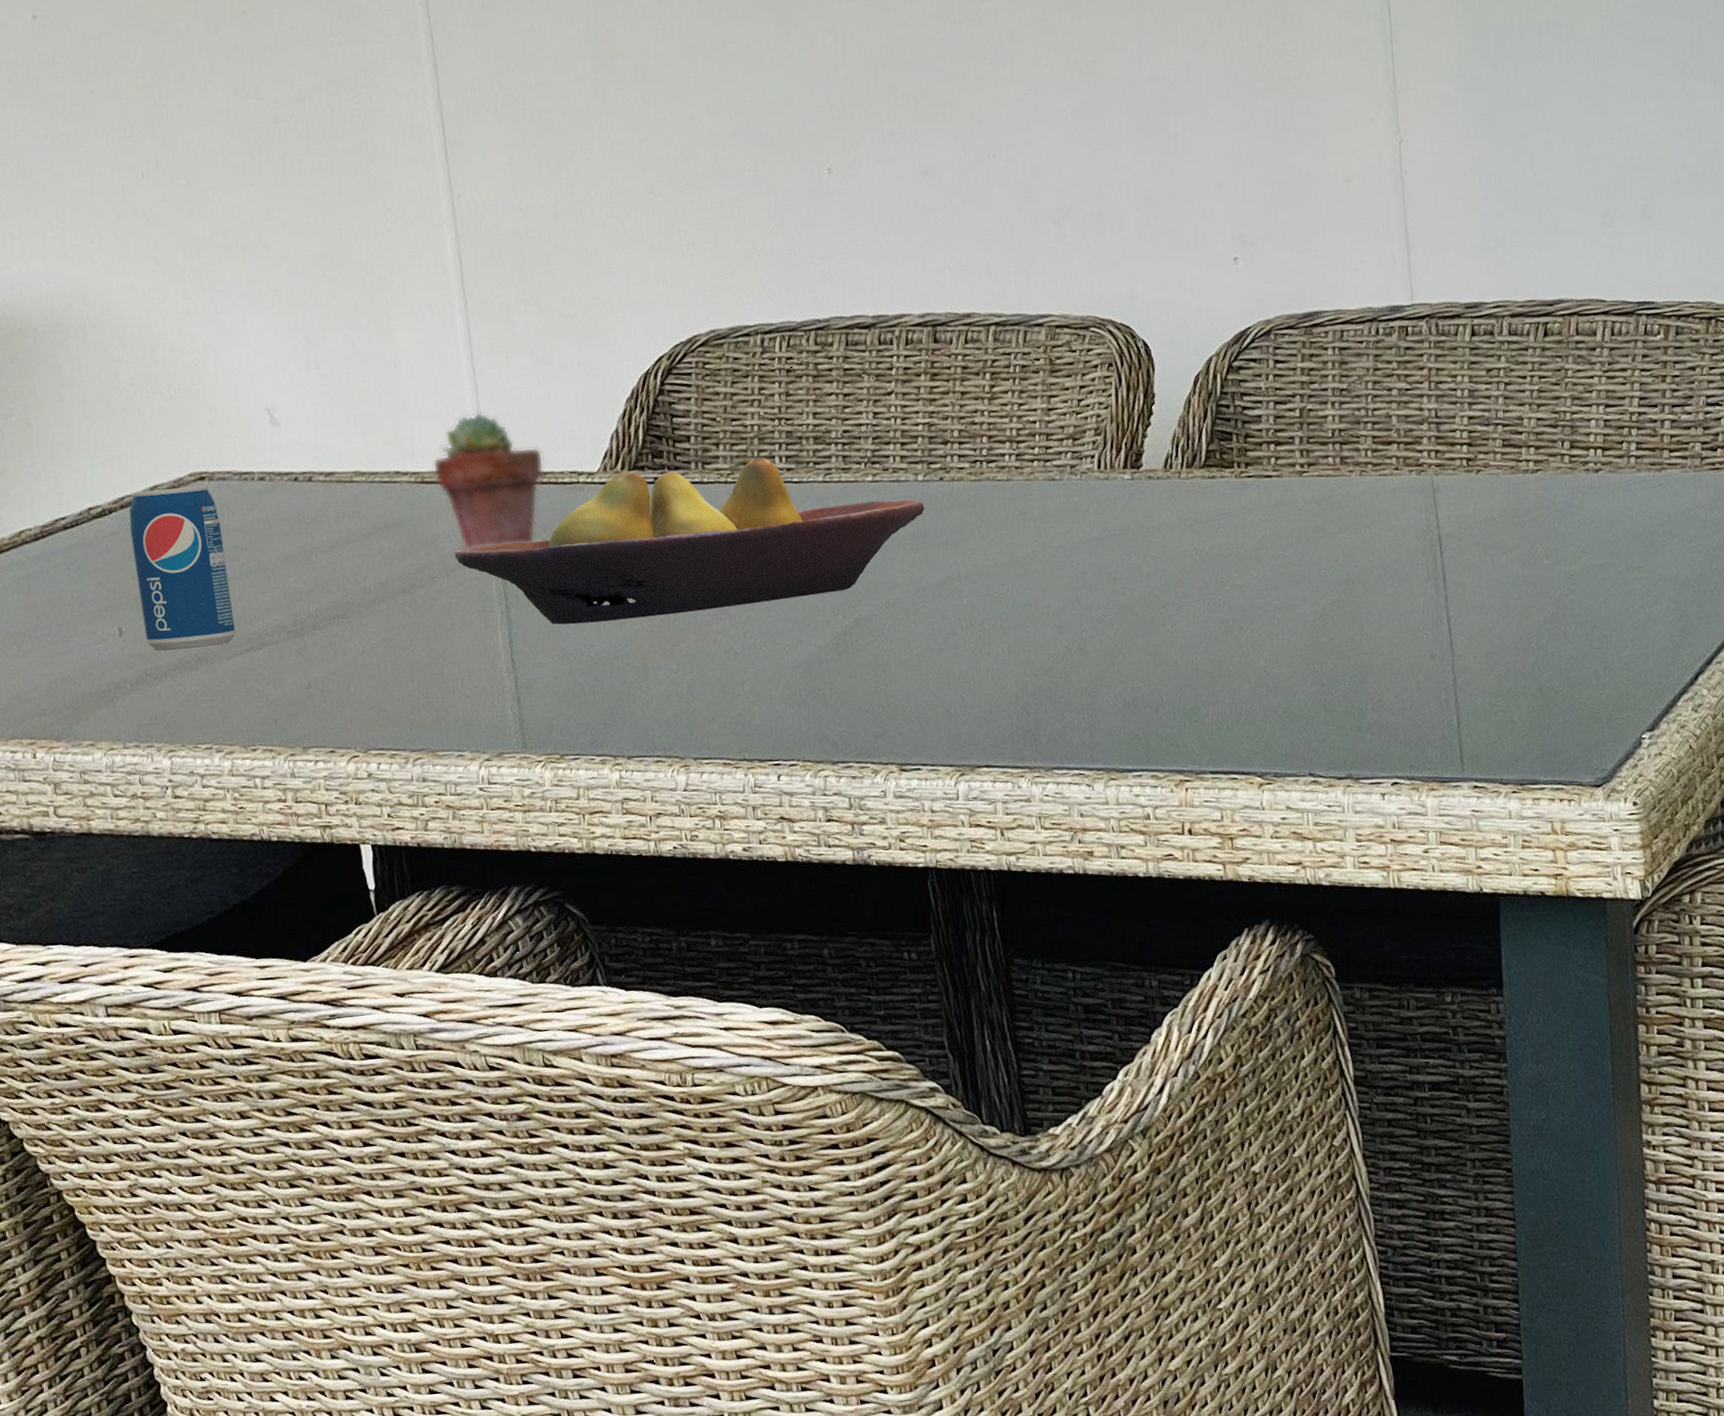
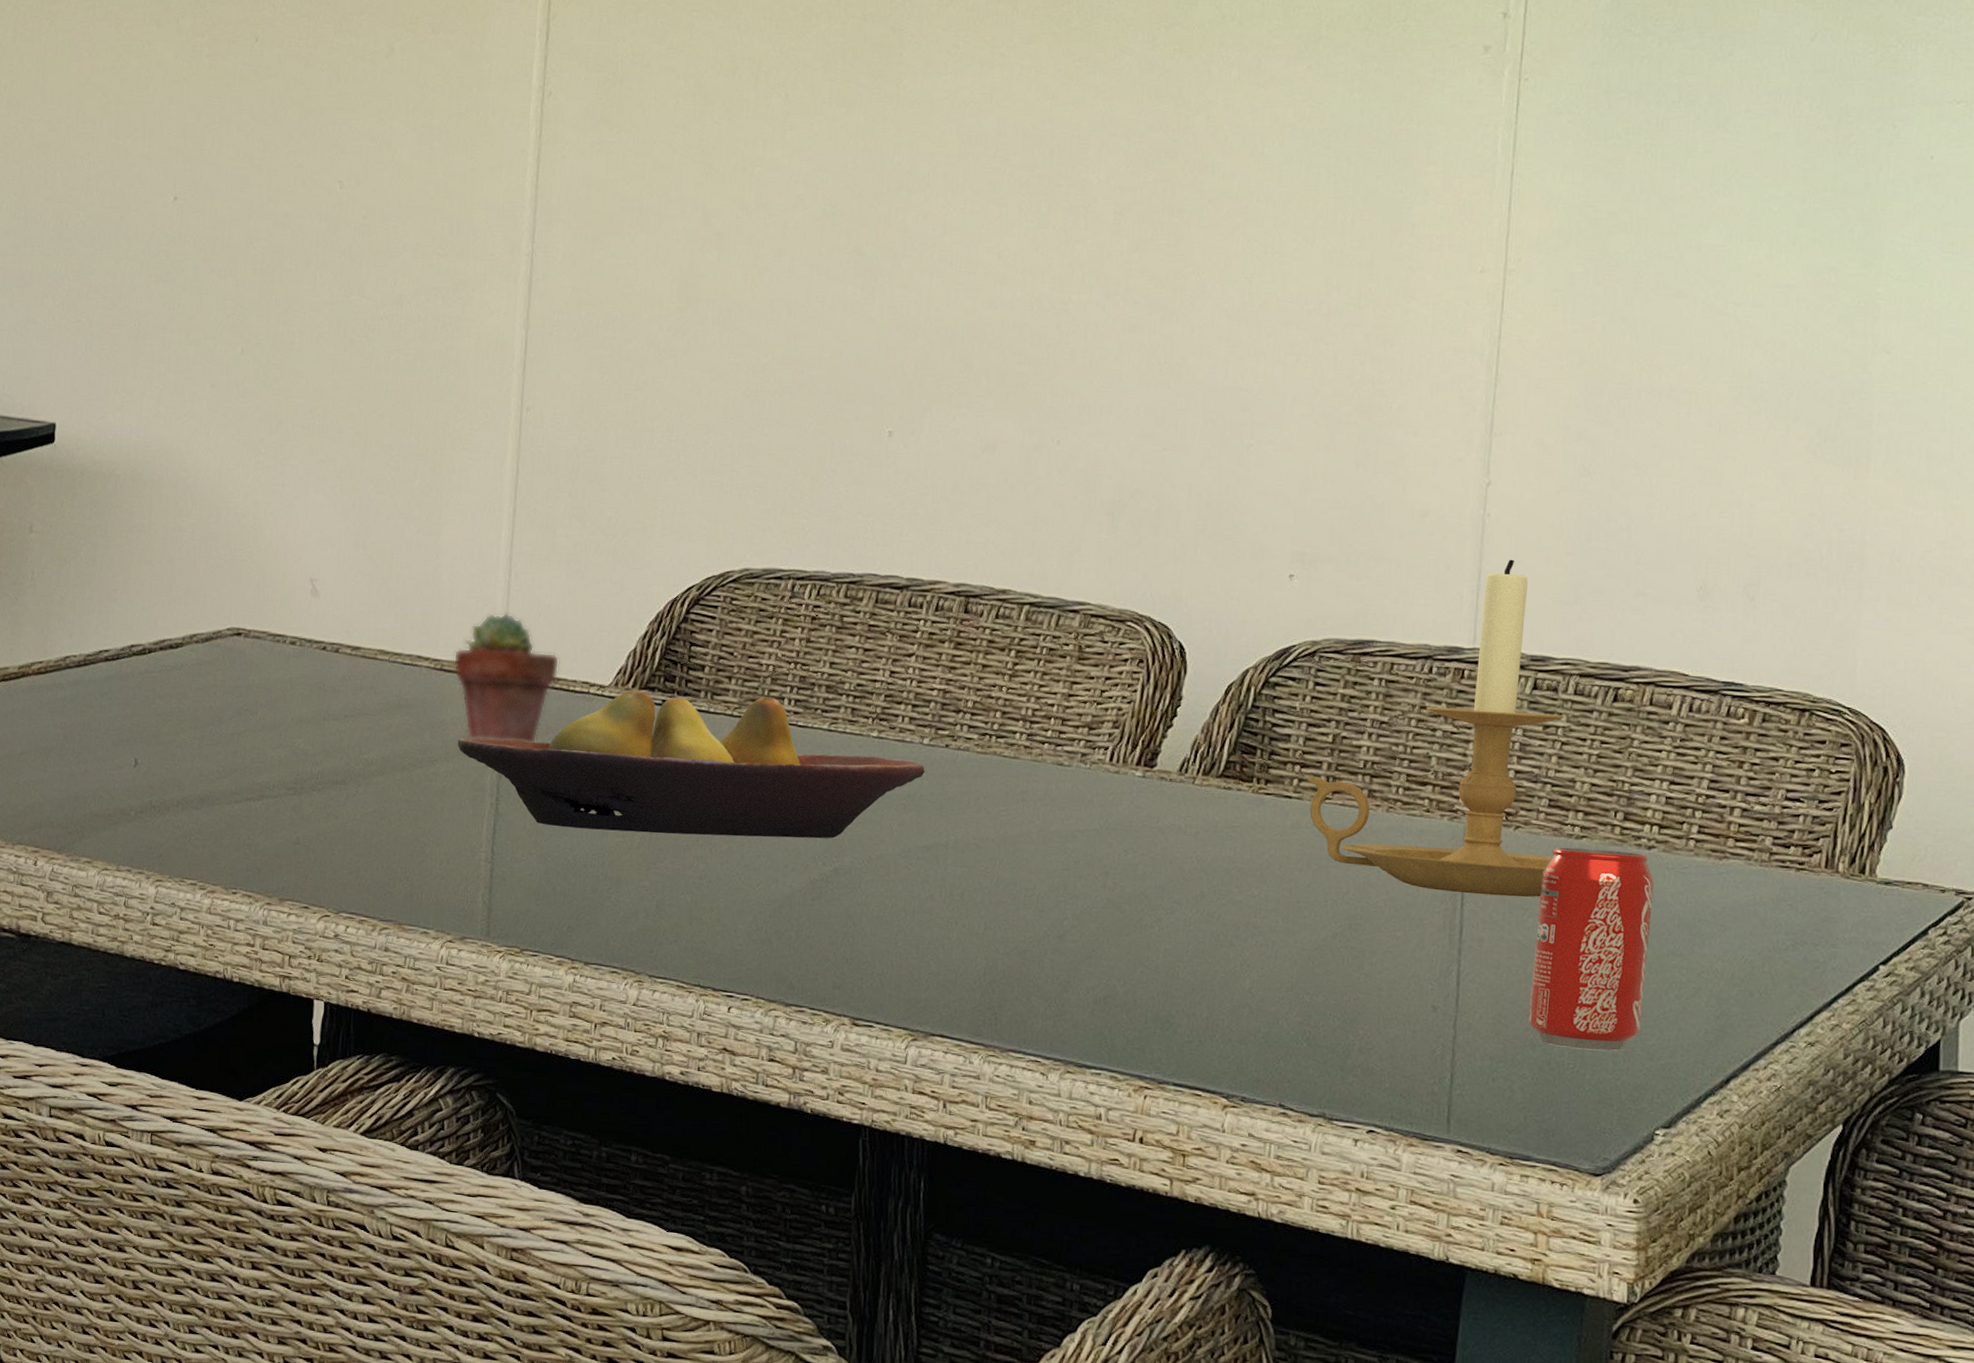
beverage can: present [128,485,236,651] -> none [157,637,247,791]
candle holder: none [1283,212,1514,544] -> present [1307,559,1565,898]
beverage can: none [1507,477,1615,672] -> present [1527,847,1655,1051]

